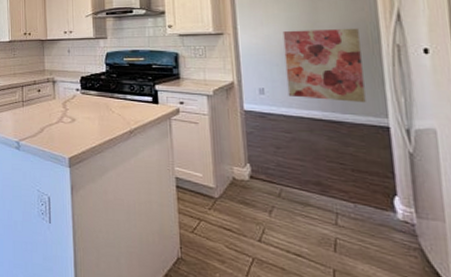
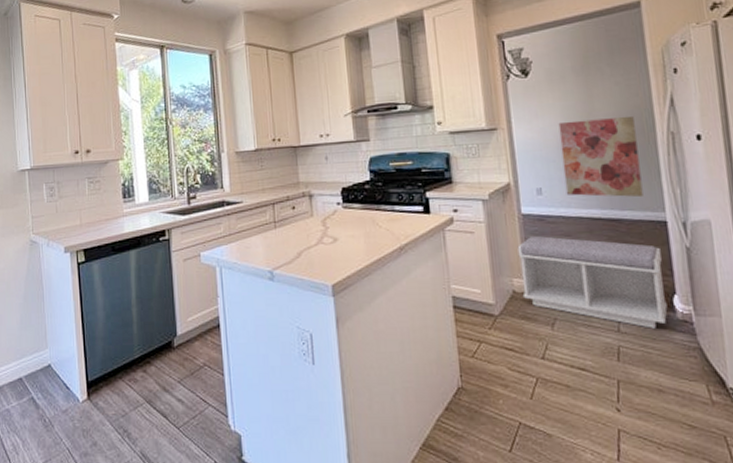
bench: none [239,131,388,226] -> present [517,236,668,329]

